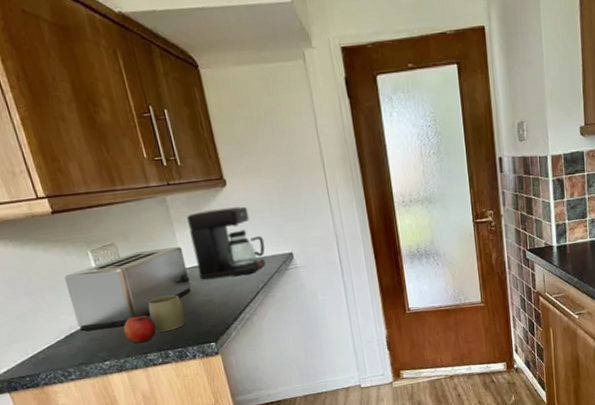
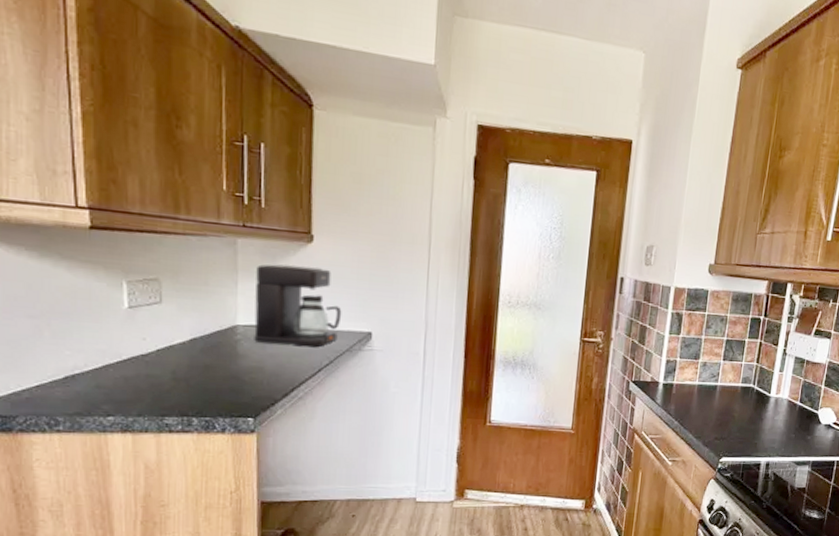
toaster: present [63,247,191,332] -> none [83,294,242,379]
fruit: present [123,315,157,344] -> none [142,369,185,402]
mug: present [148,295,186,333] -> none [181,352,225,395]

